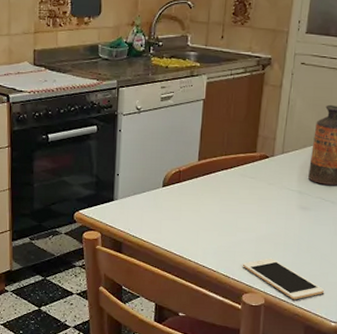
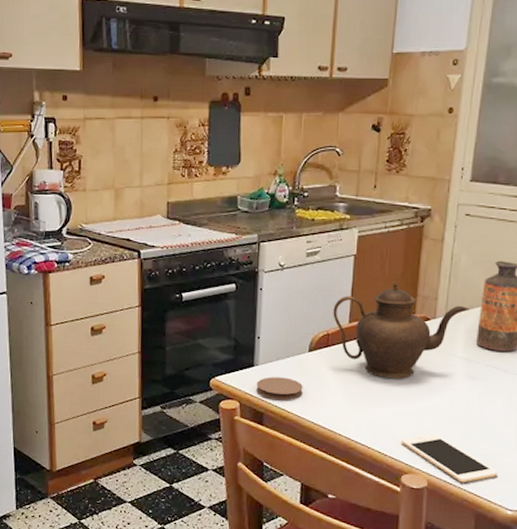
coaster: none [116,210,157,231] -> present [256,377,303,401]
teapot: none [184,124,303,211] -> present [333,282,470,380]

